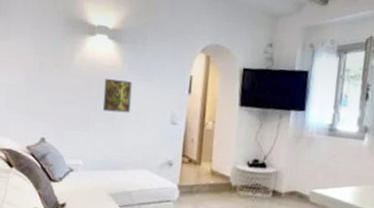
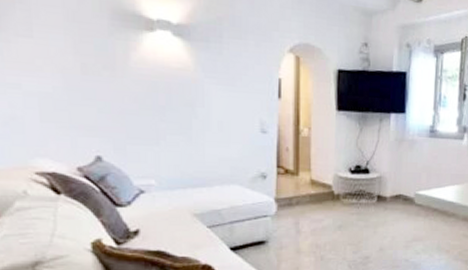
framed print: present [102,78,132,113] -> none [173,82,210,123]

